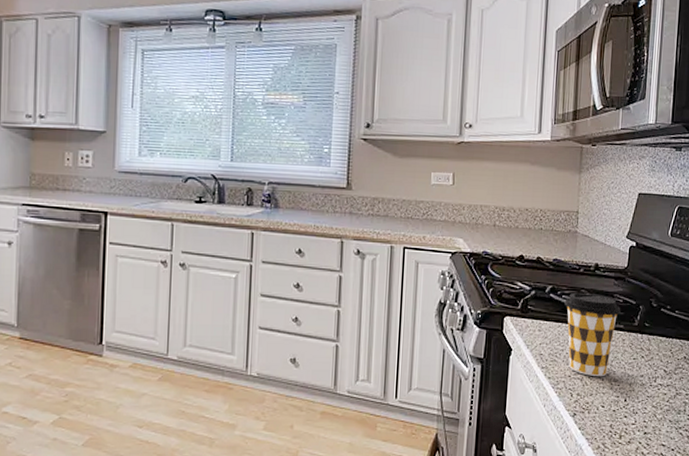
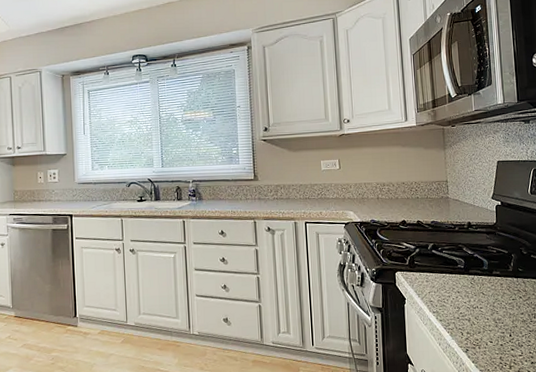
coffee cup: present [564,292,621,377] -> none [445,247,496,317]

